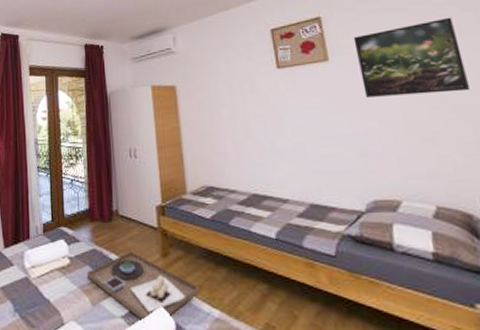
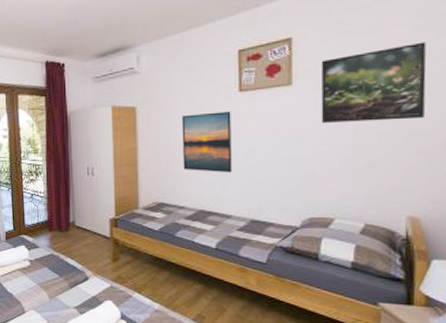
platter: present [86,251,200,322] -> none [45,256,144,312]
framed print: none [222,88,282,152] -> present [182,111,232,173]

